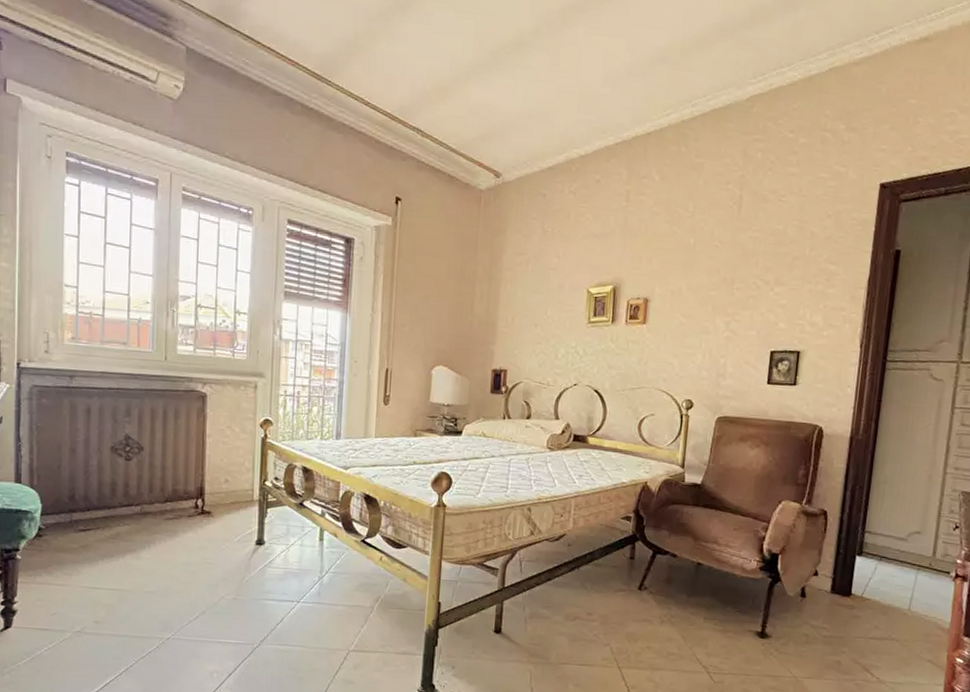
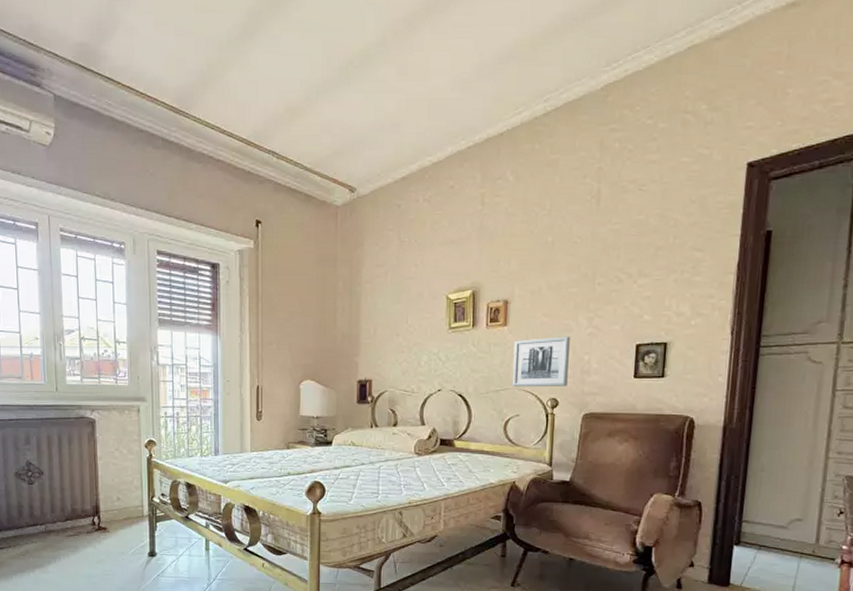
wall art: none [648,338,707,389] -> present [512,336,570,388]

